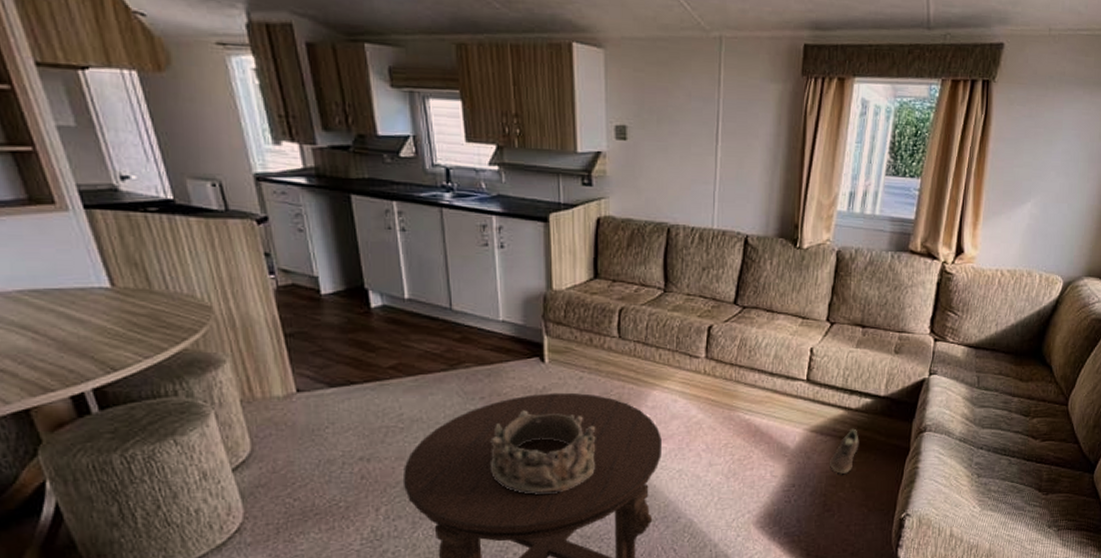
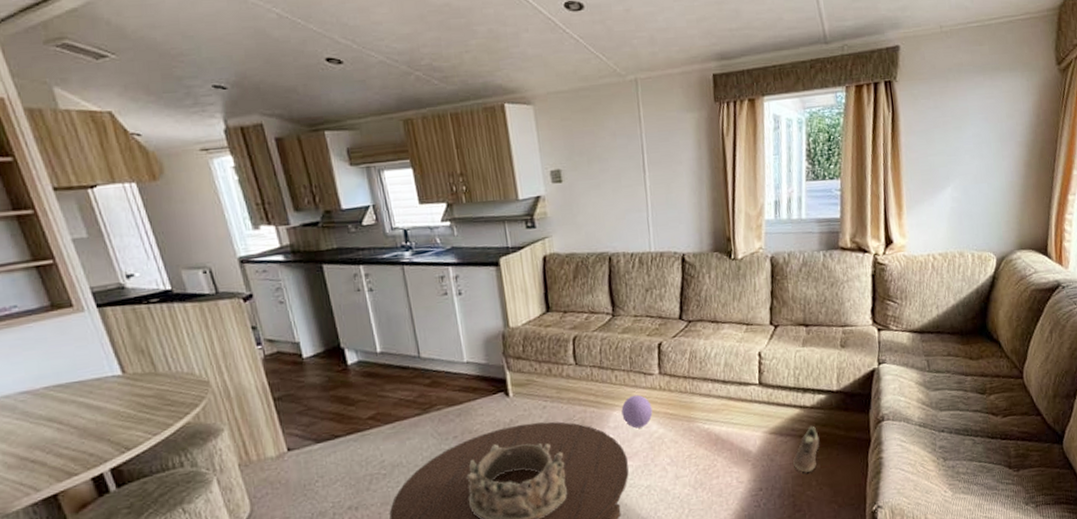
ball: none [662,376,694,411] -> present [621,394,653,428]

